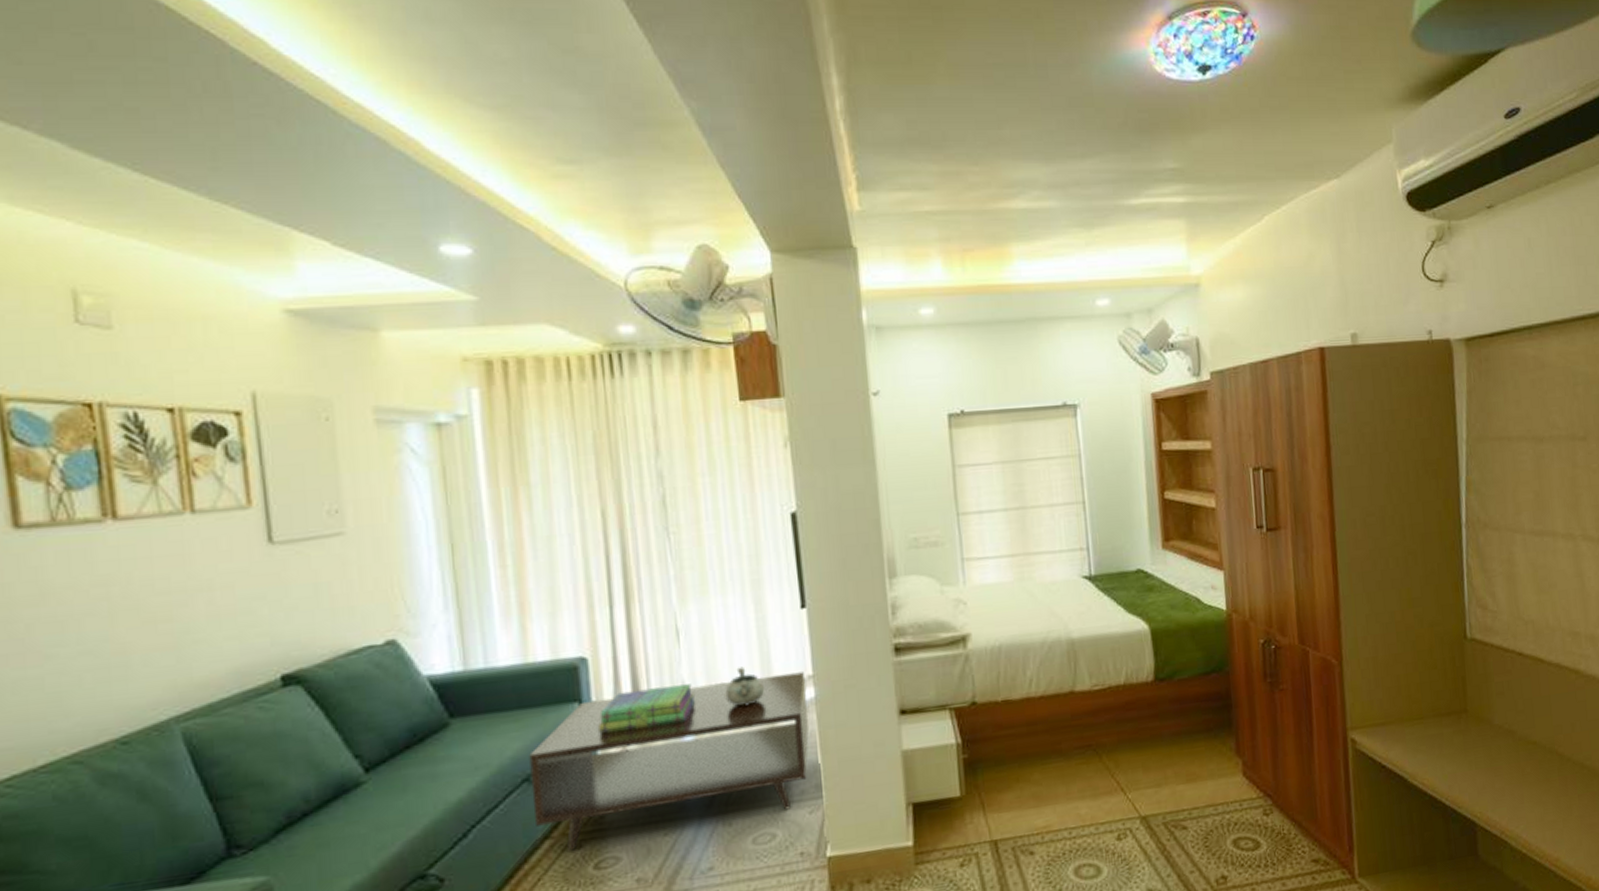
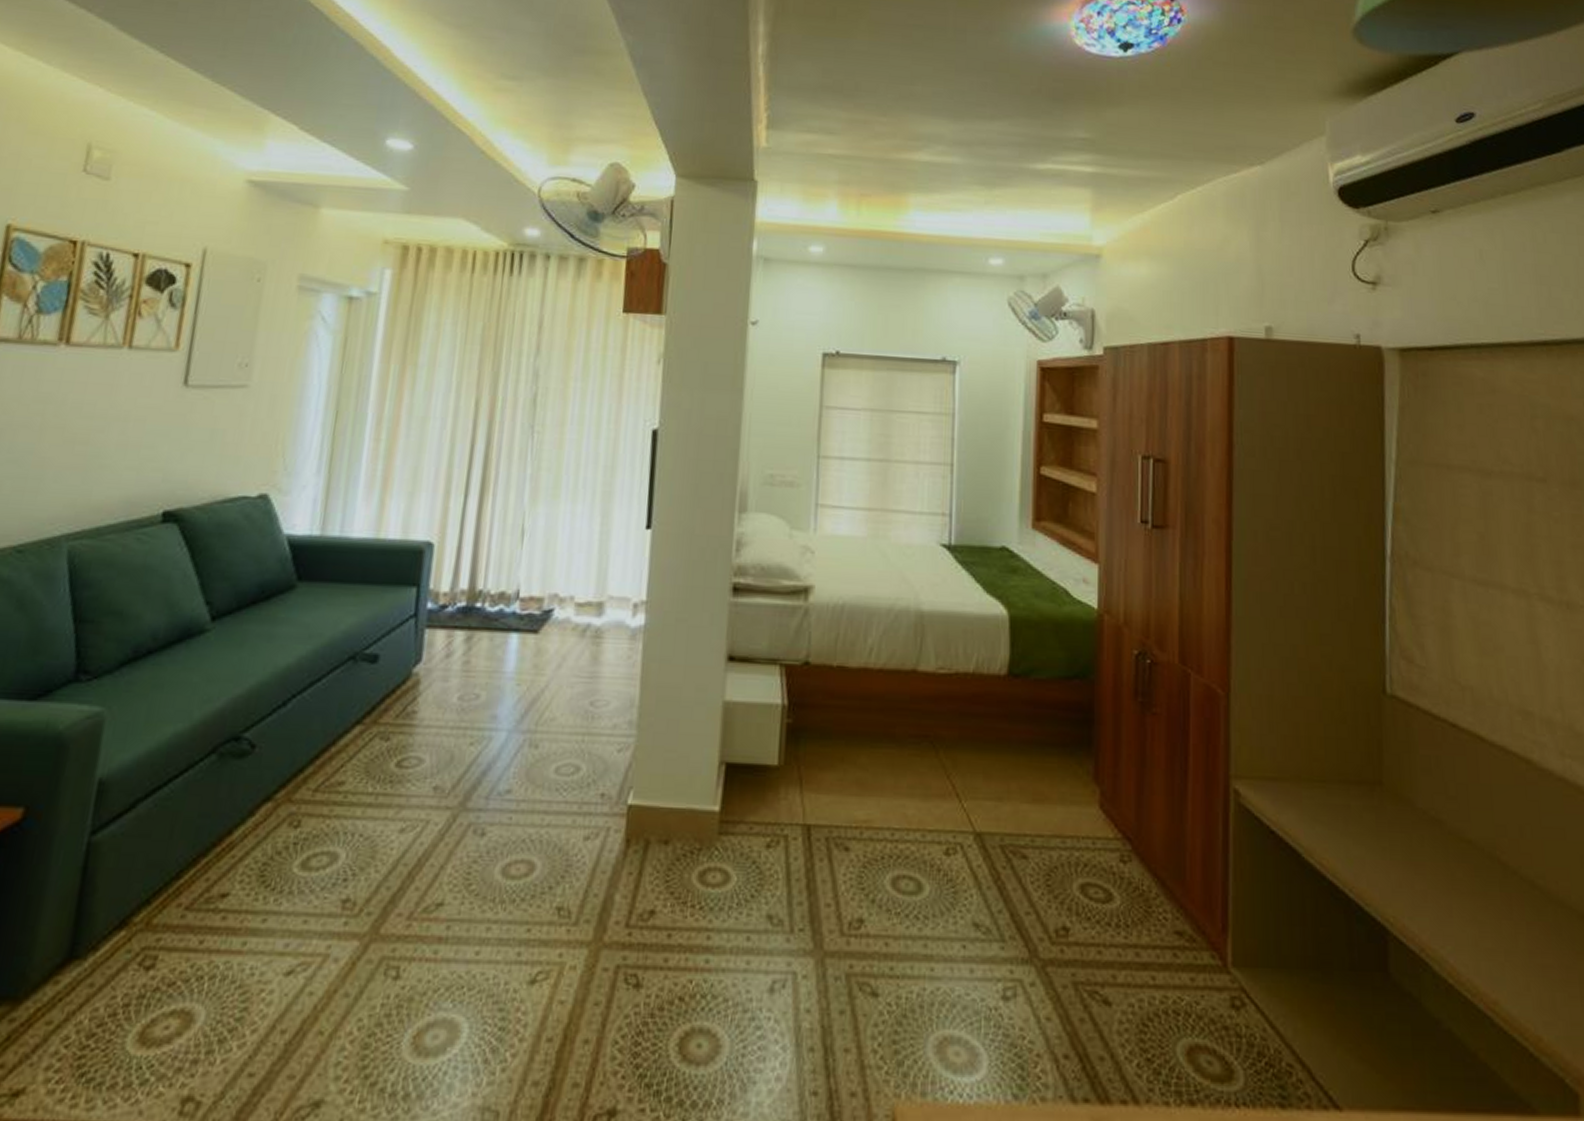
coffee table: present [529,672,809,851] -> none [351,587,639,743]
stack of books: present [598,684,696,735] -> none [429,584,528,627]
decorative bowl: present [725,666,765,706] -> none [556,579,597,621]

